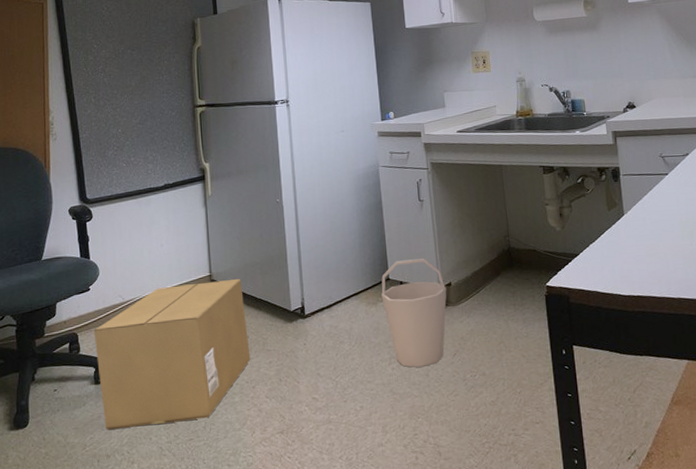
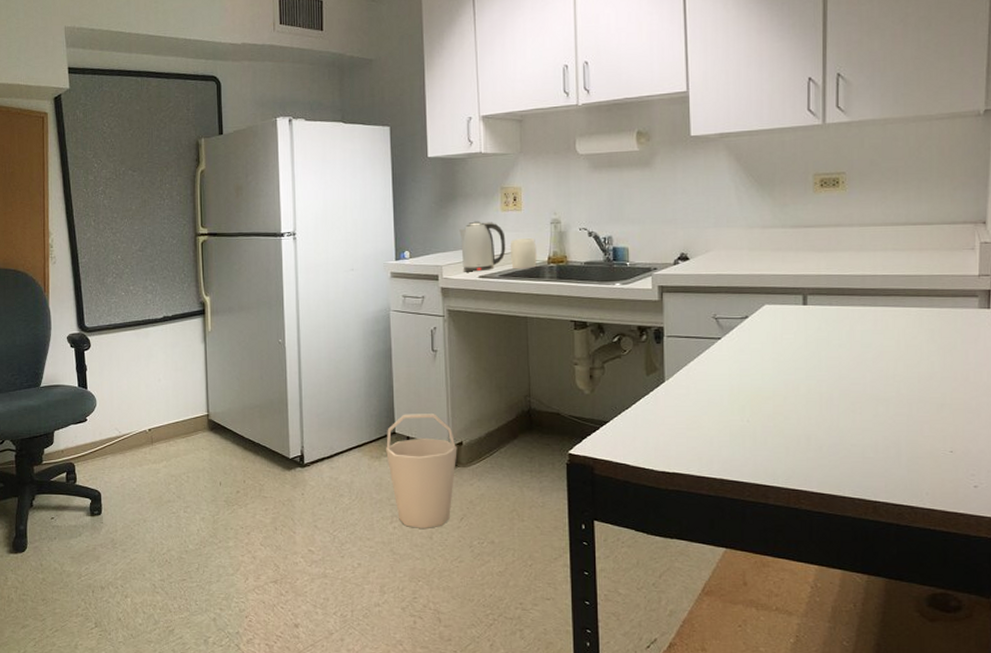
box: present [93,278,251,430] -> none [90,420,246,563]
kettle: none [437,82,479,128] -> present [459,221,506,272]
mug: none [482,94,507,124] -> present [510,237,537,270]

